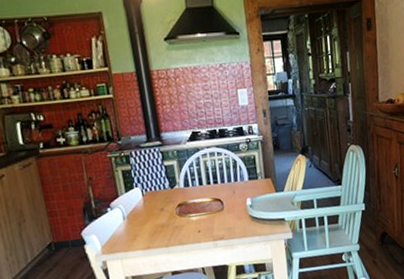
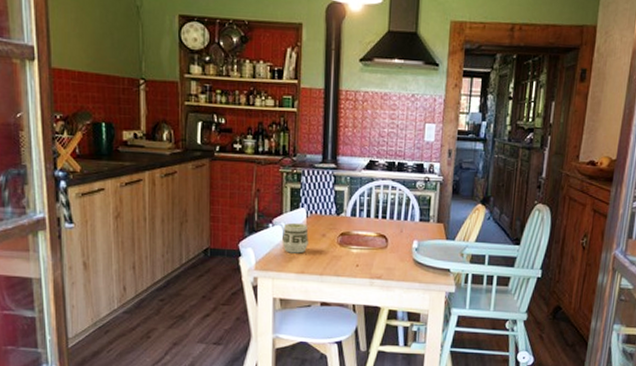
cup: none [122,202,149,233] -> present [282,222,309,254]

